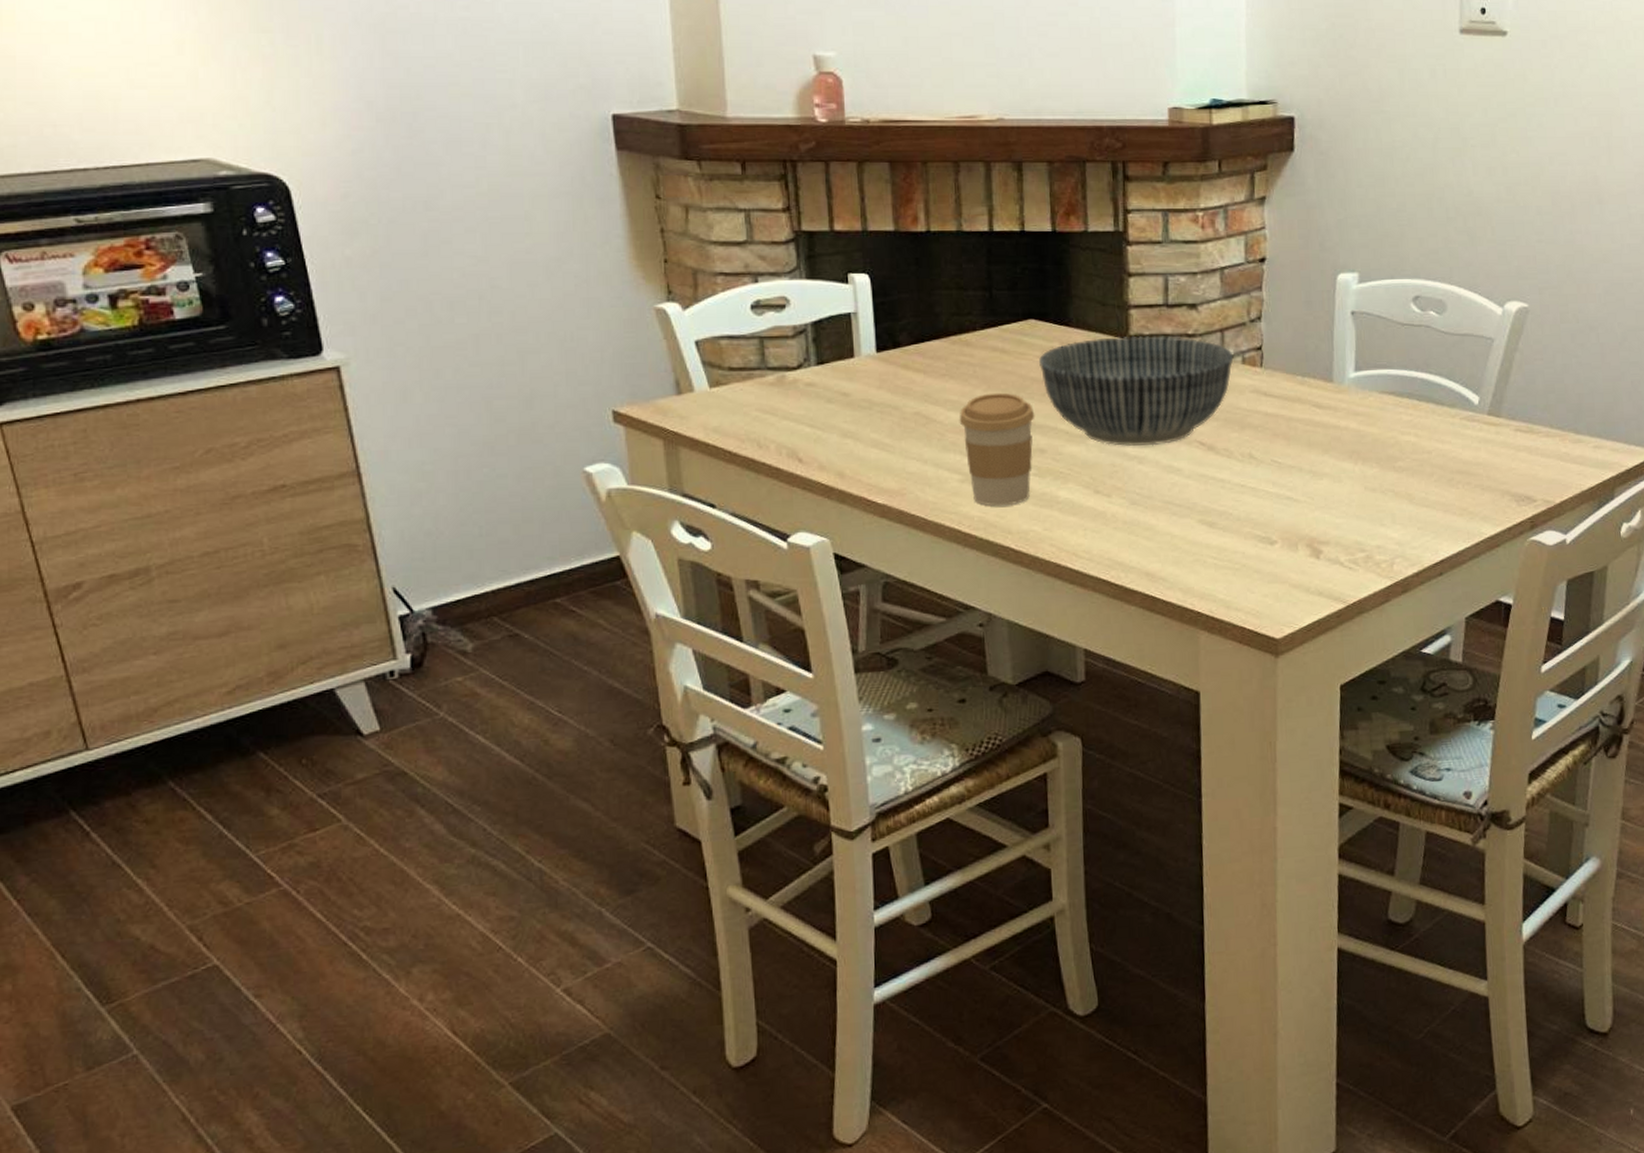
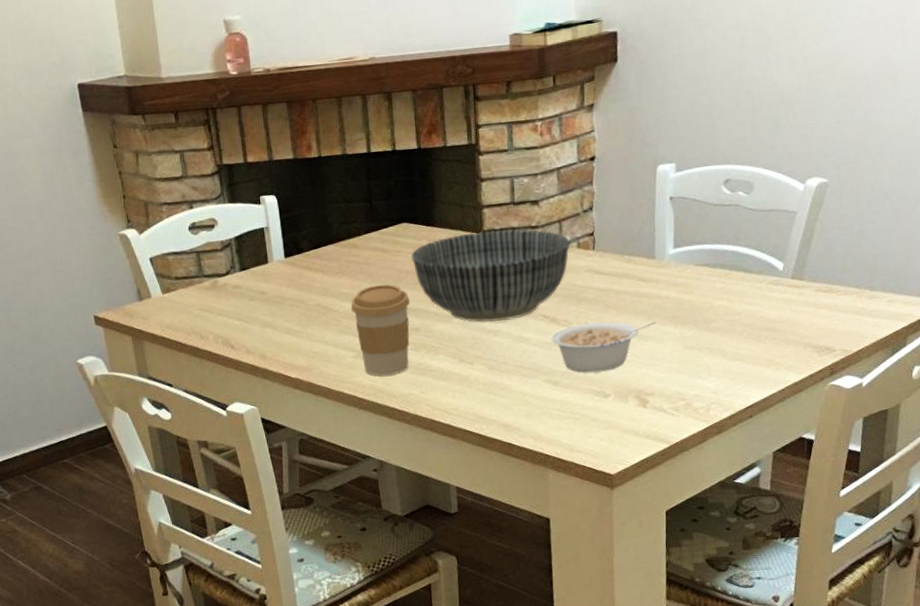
legume: none [1207,453,1333,515] -> present [551,321,656,373]

